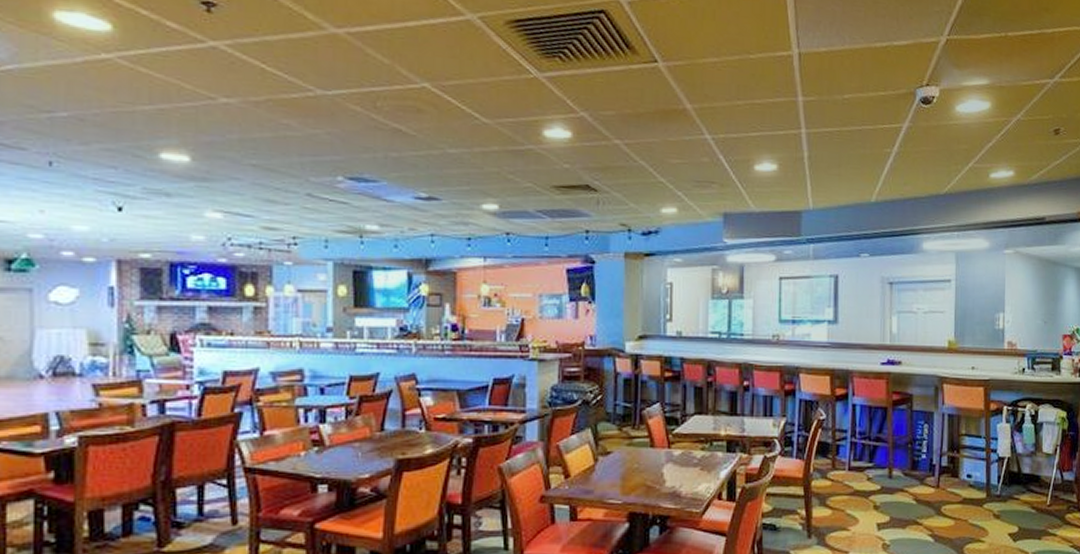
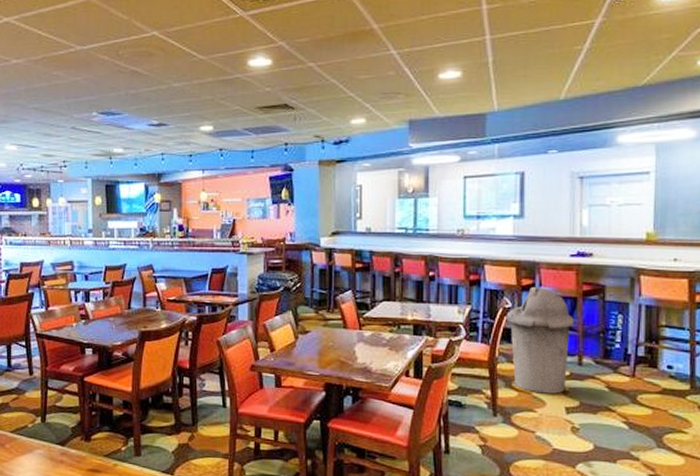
trash can: none [820,396,885,510] -> present [506,286,574,394]

